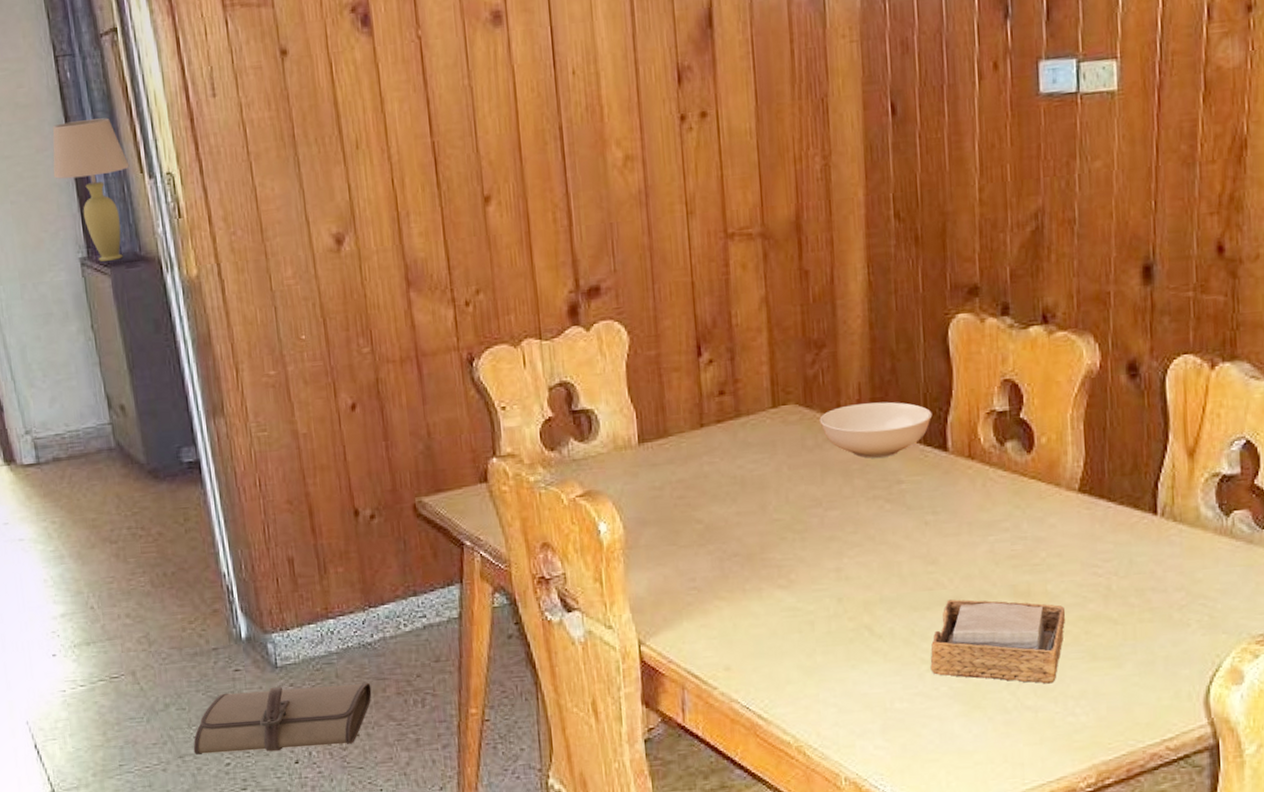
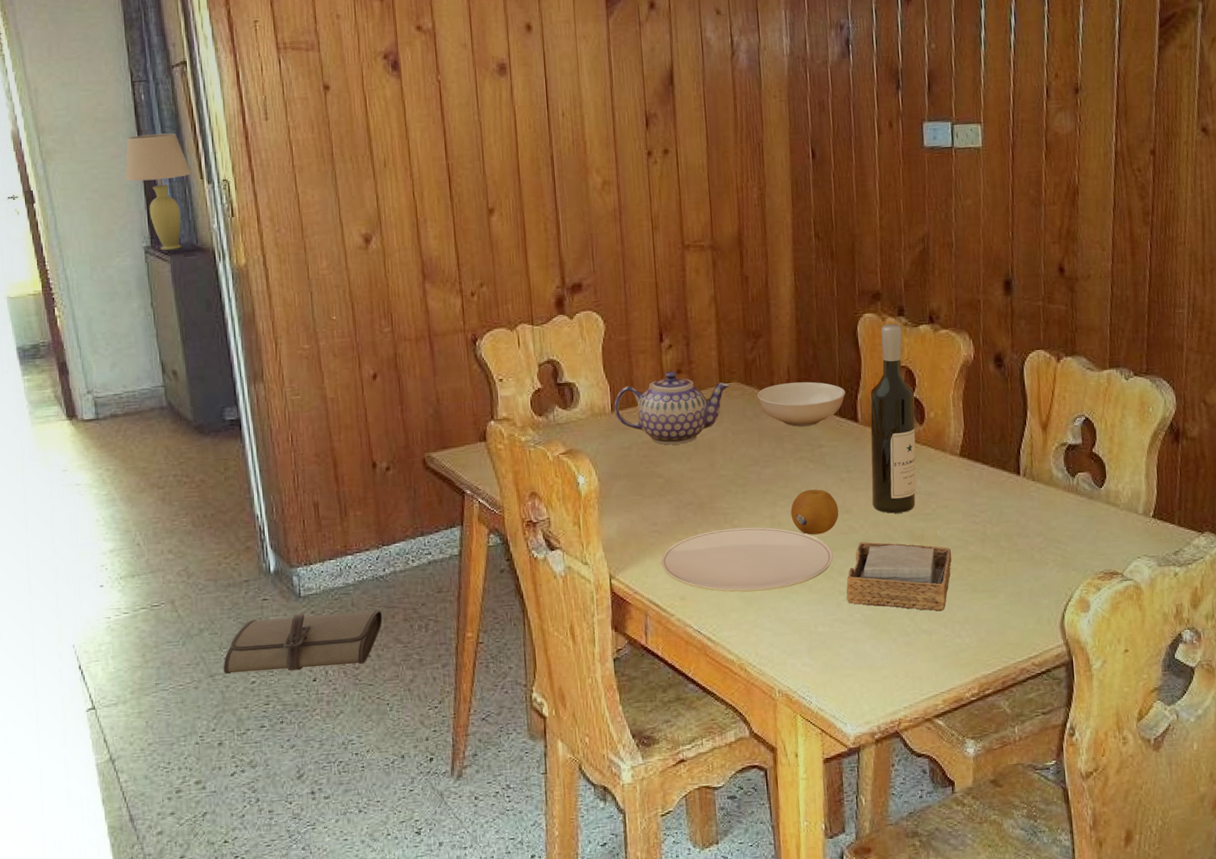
teapot: none [641,391,787,484] -> present [614,370,731,445]
plate: none [700,582,914,661] -> present [660,527,833,593]
fruit: none [861,535,922,592] -> present [790,489,839,535]
bottle: none [963,325,1022,564] -> present [870,323,916,514]

